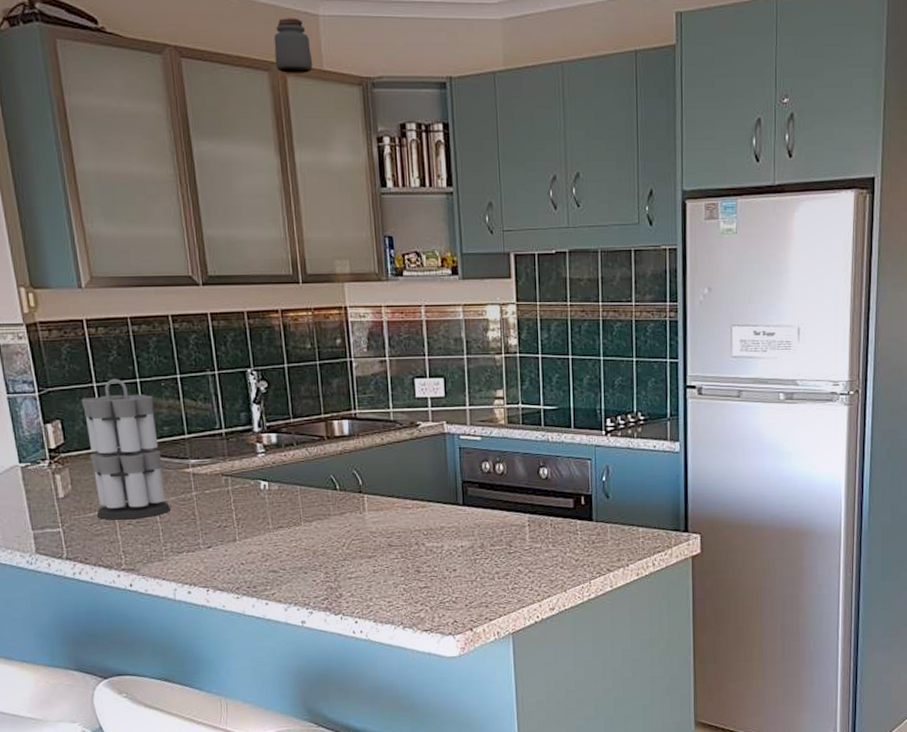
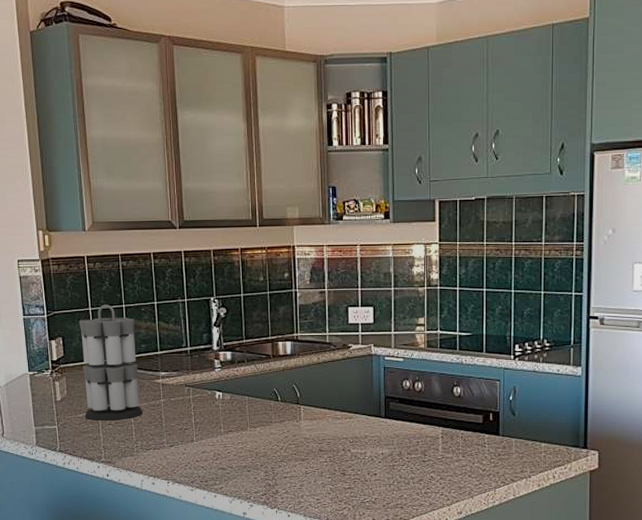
jar: present [274,18,313,73] -> none [247,9,278,55]

